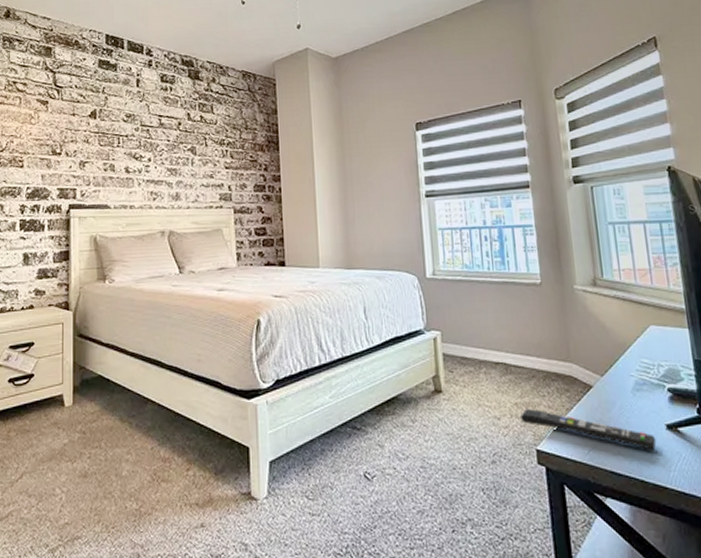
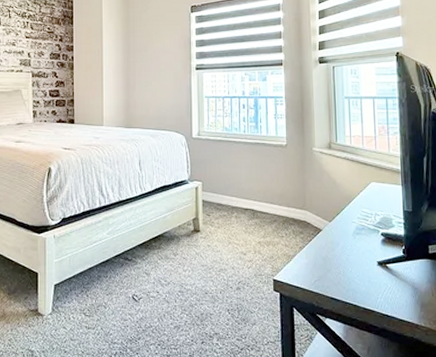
remote control: present [519,409,657,450] -> none [261,247,369,282]

